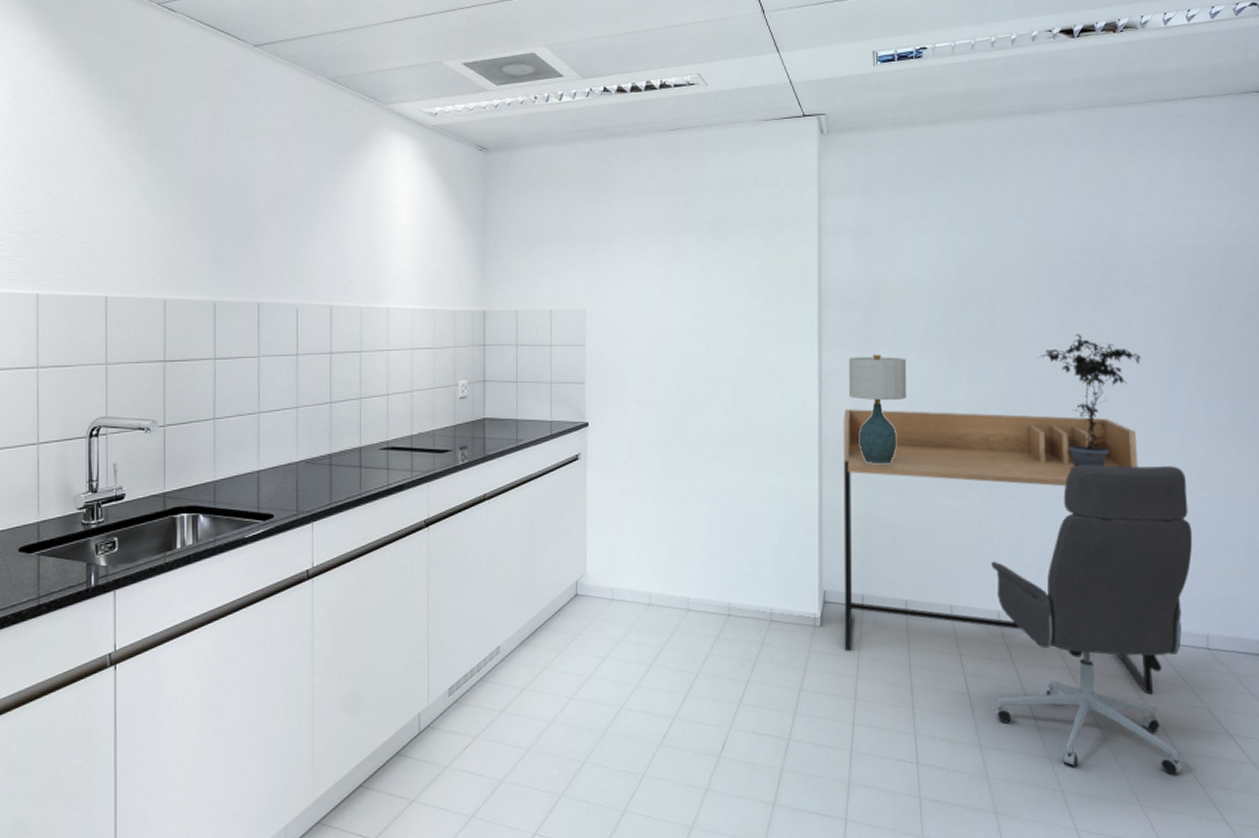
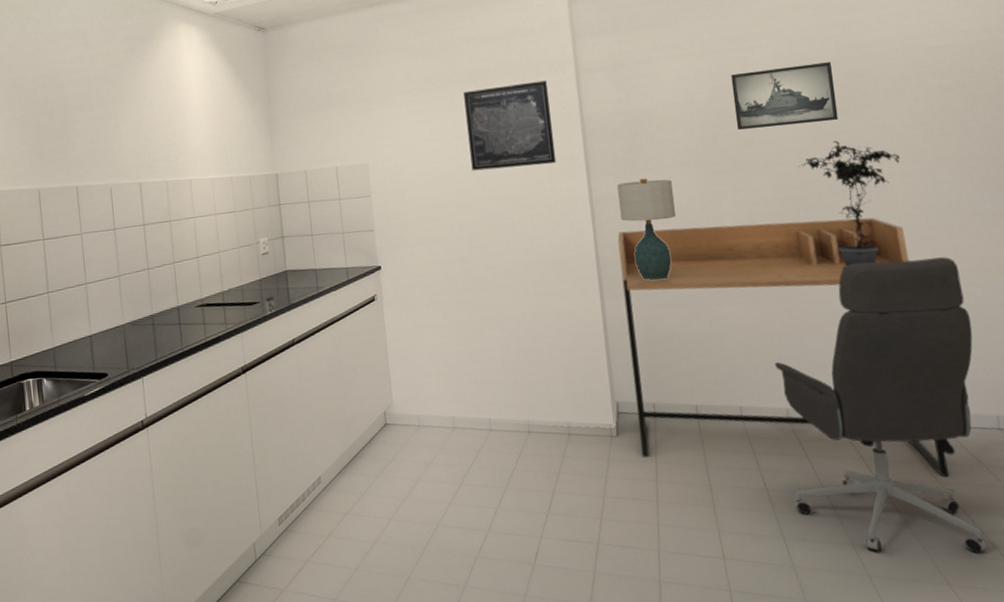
wall art: none [697,238,788,330] -> present [463,80,557,171]
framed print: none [979,250,1084,313] -> present [730,62,838,130]

